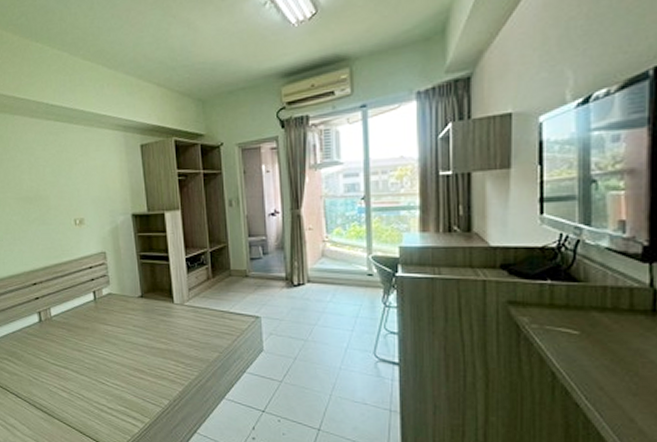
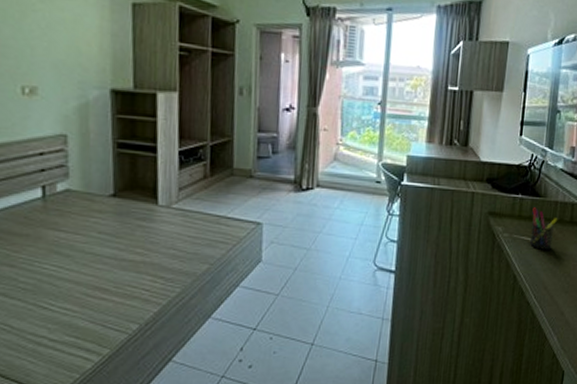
pen holder: none [569,294,610,344] -> present [530,207,558,250]

